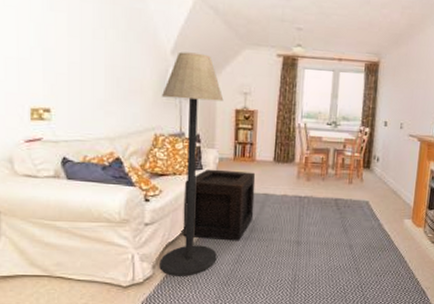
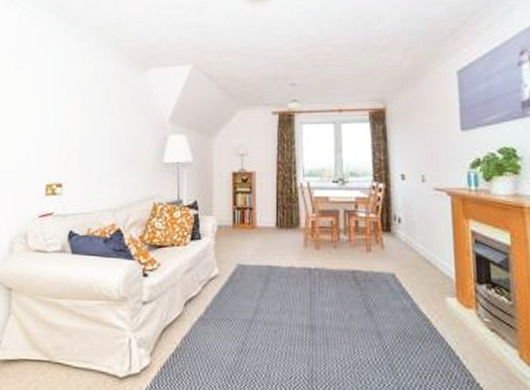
floor lamp: present [159,52,224,276] -> none [157,119,220,368]
wooden crate: present [183,169,256,241] -> none [181,238,257,324]

